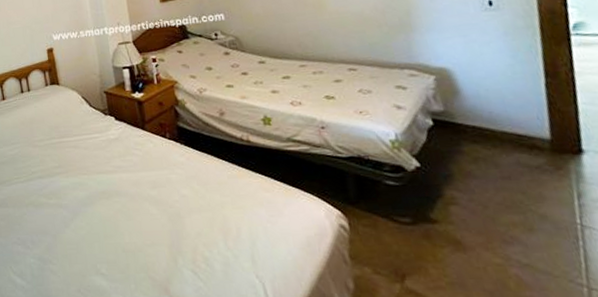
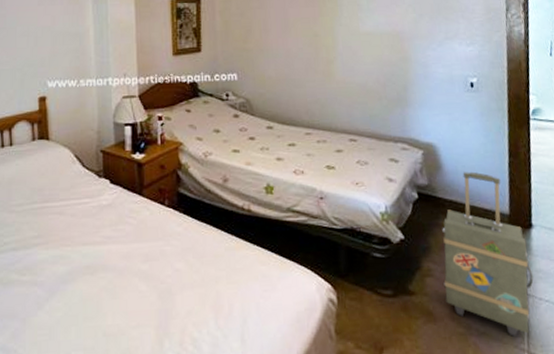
suitcase: none [465,95,589,271] -> present [442,171,534,338]

